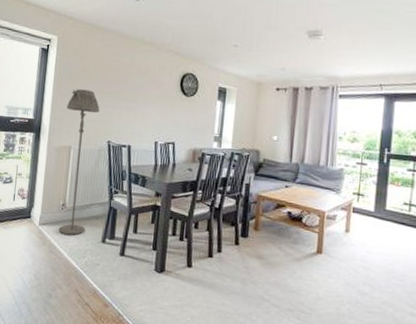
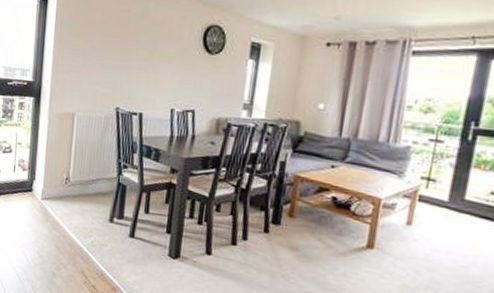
floor lamp: present [58,89,100,235] -> none [62,46,107,213]

